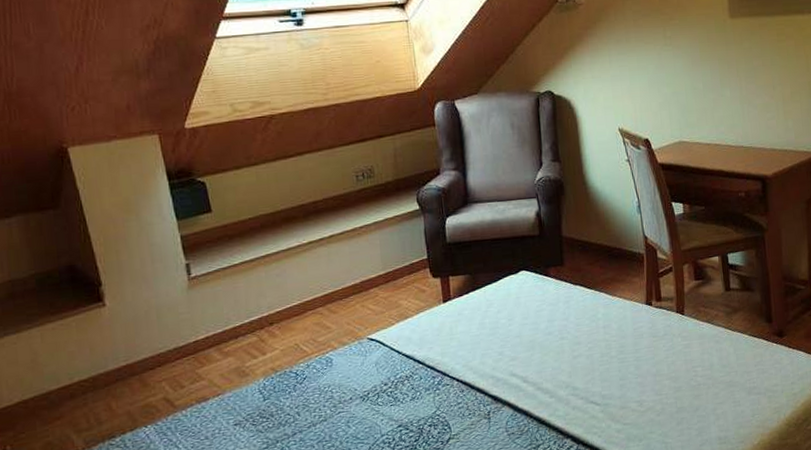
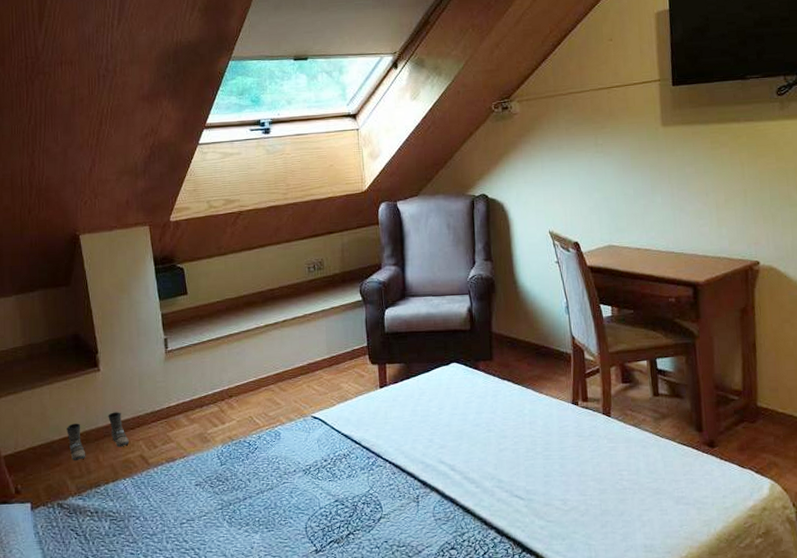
boots: none [66,351,148,411] -> present [67,412,129,460]

